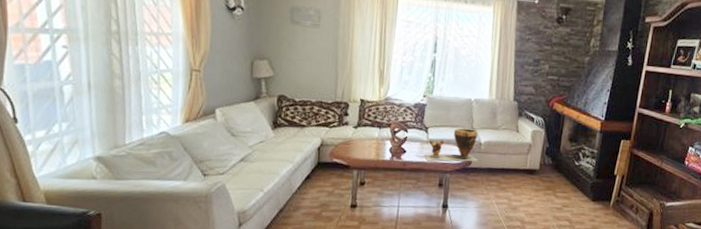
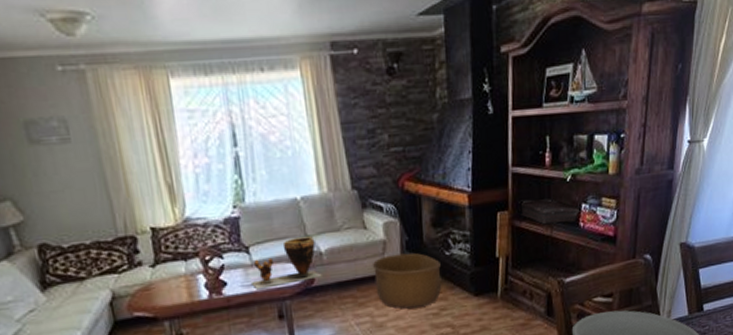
basket: none [516,155,570,201] -> present [372,252,442,309]
decorative box: none [638,135,687,160] -> present [519,198,580,224]

